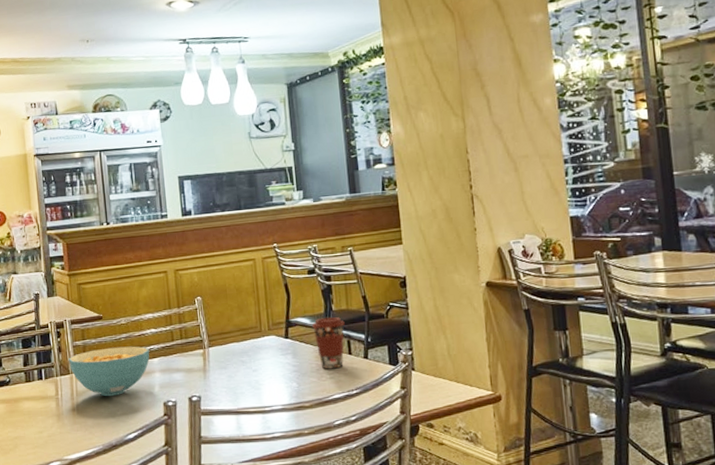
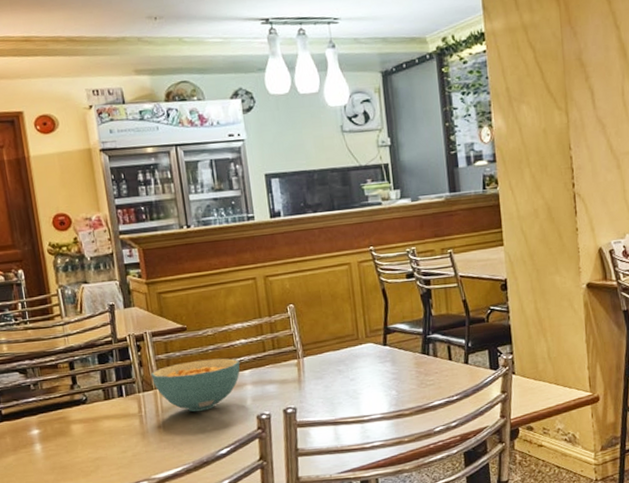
coffee cup: present [311,317,345,369] -> none [410,322,445,376]

